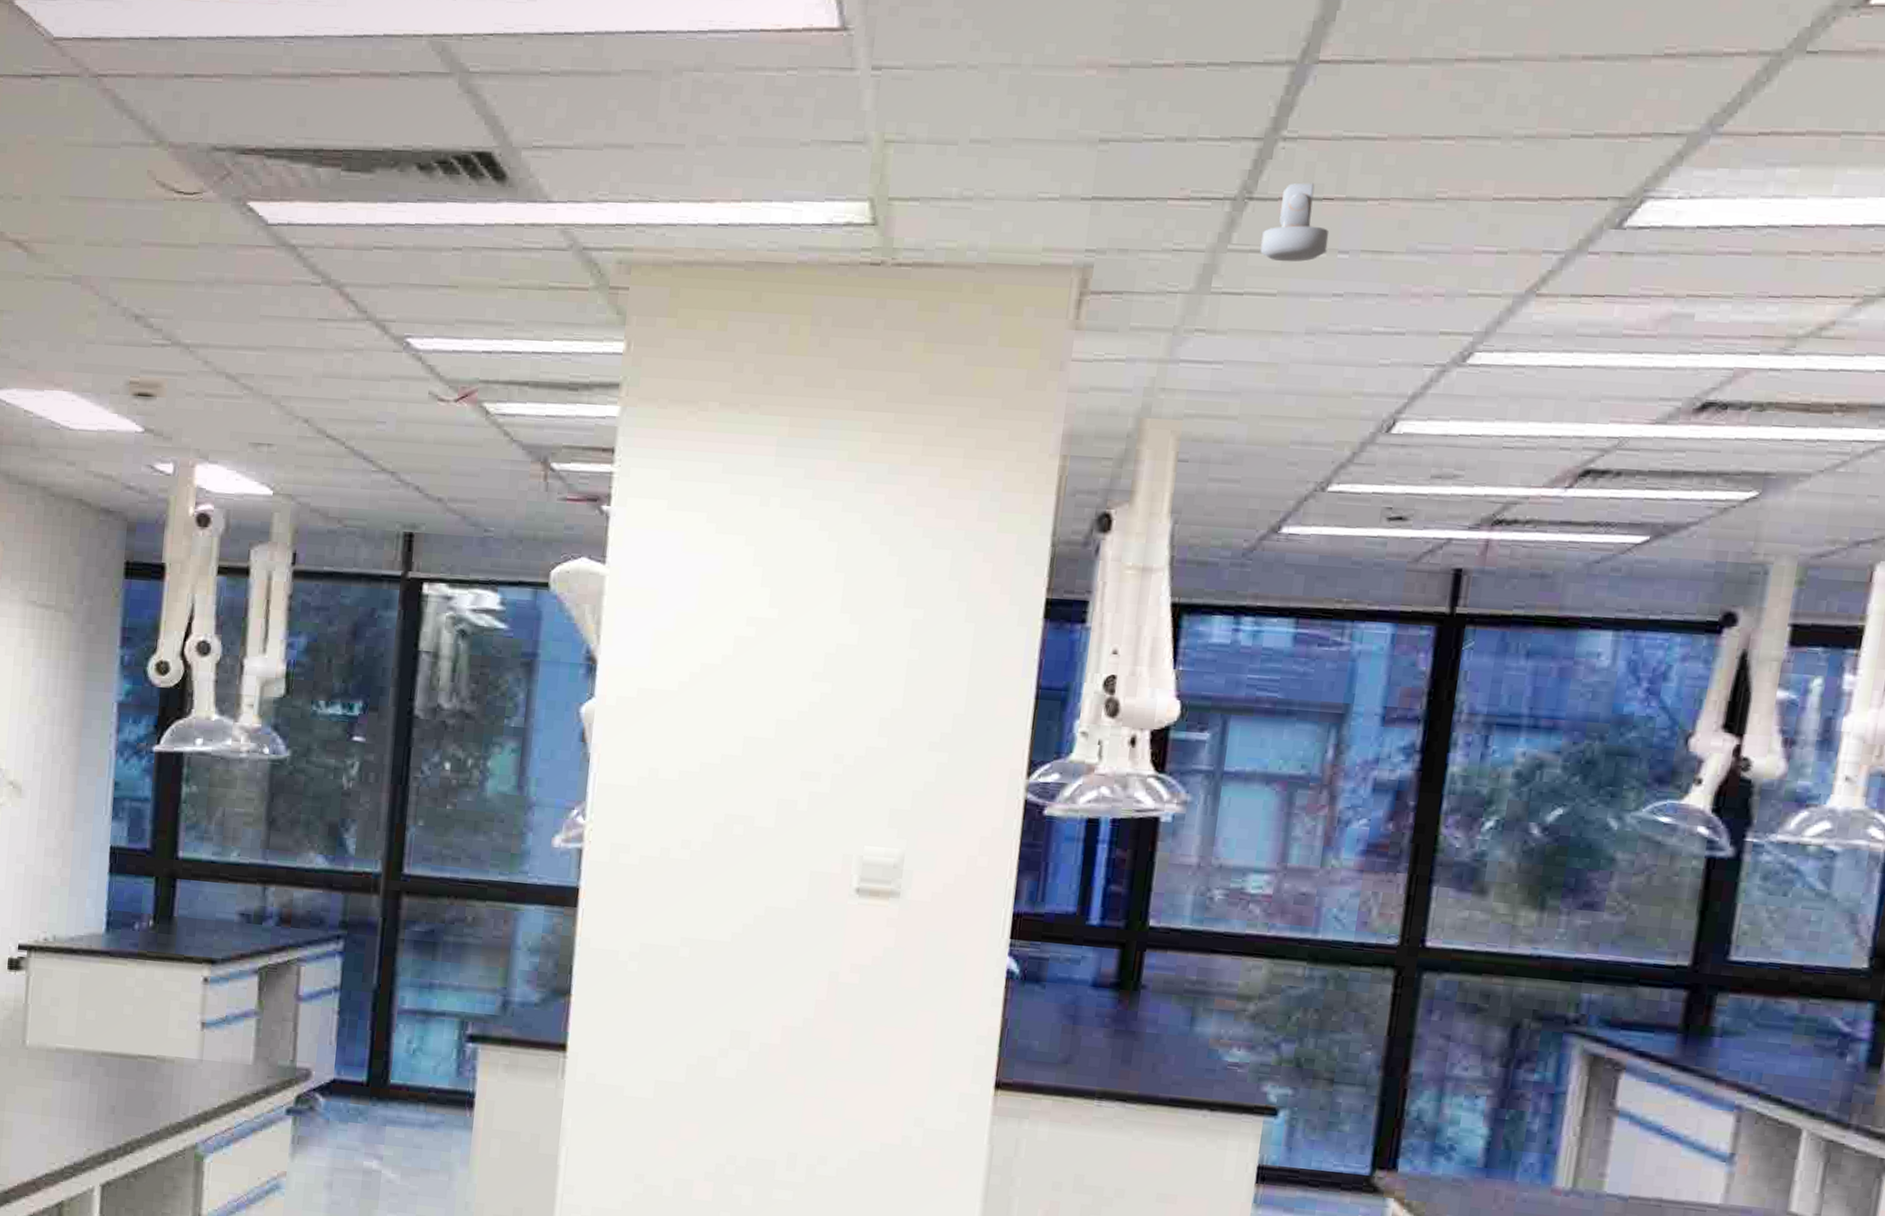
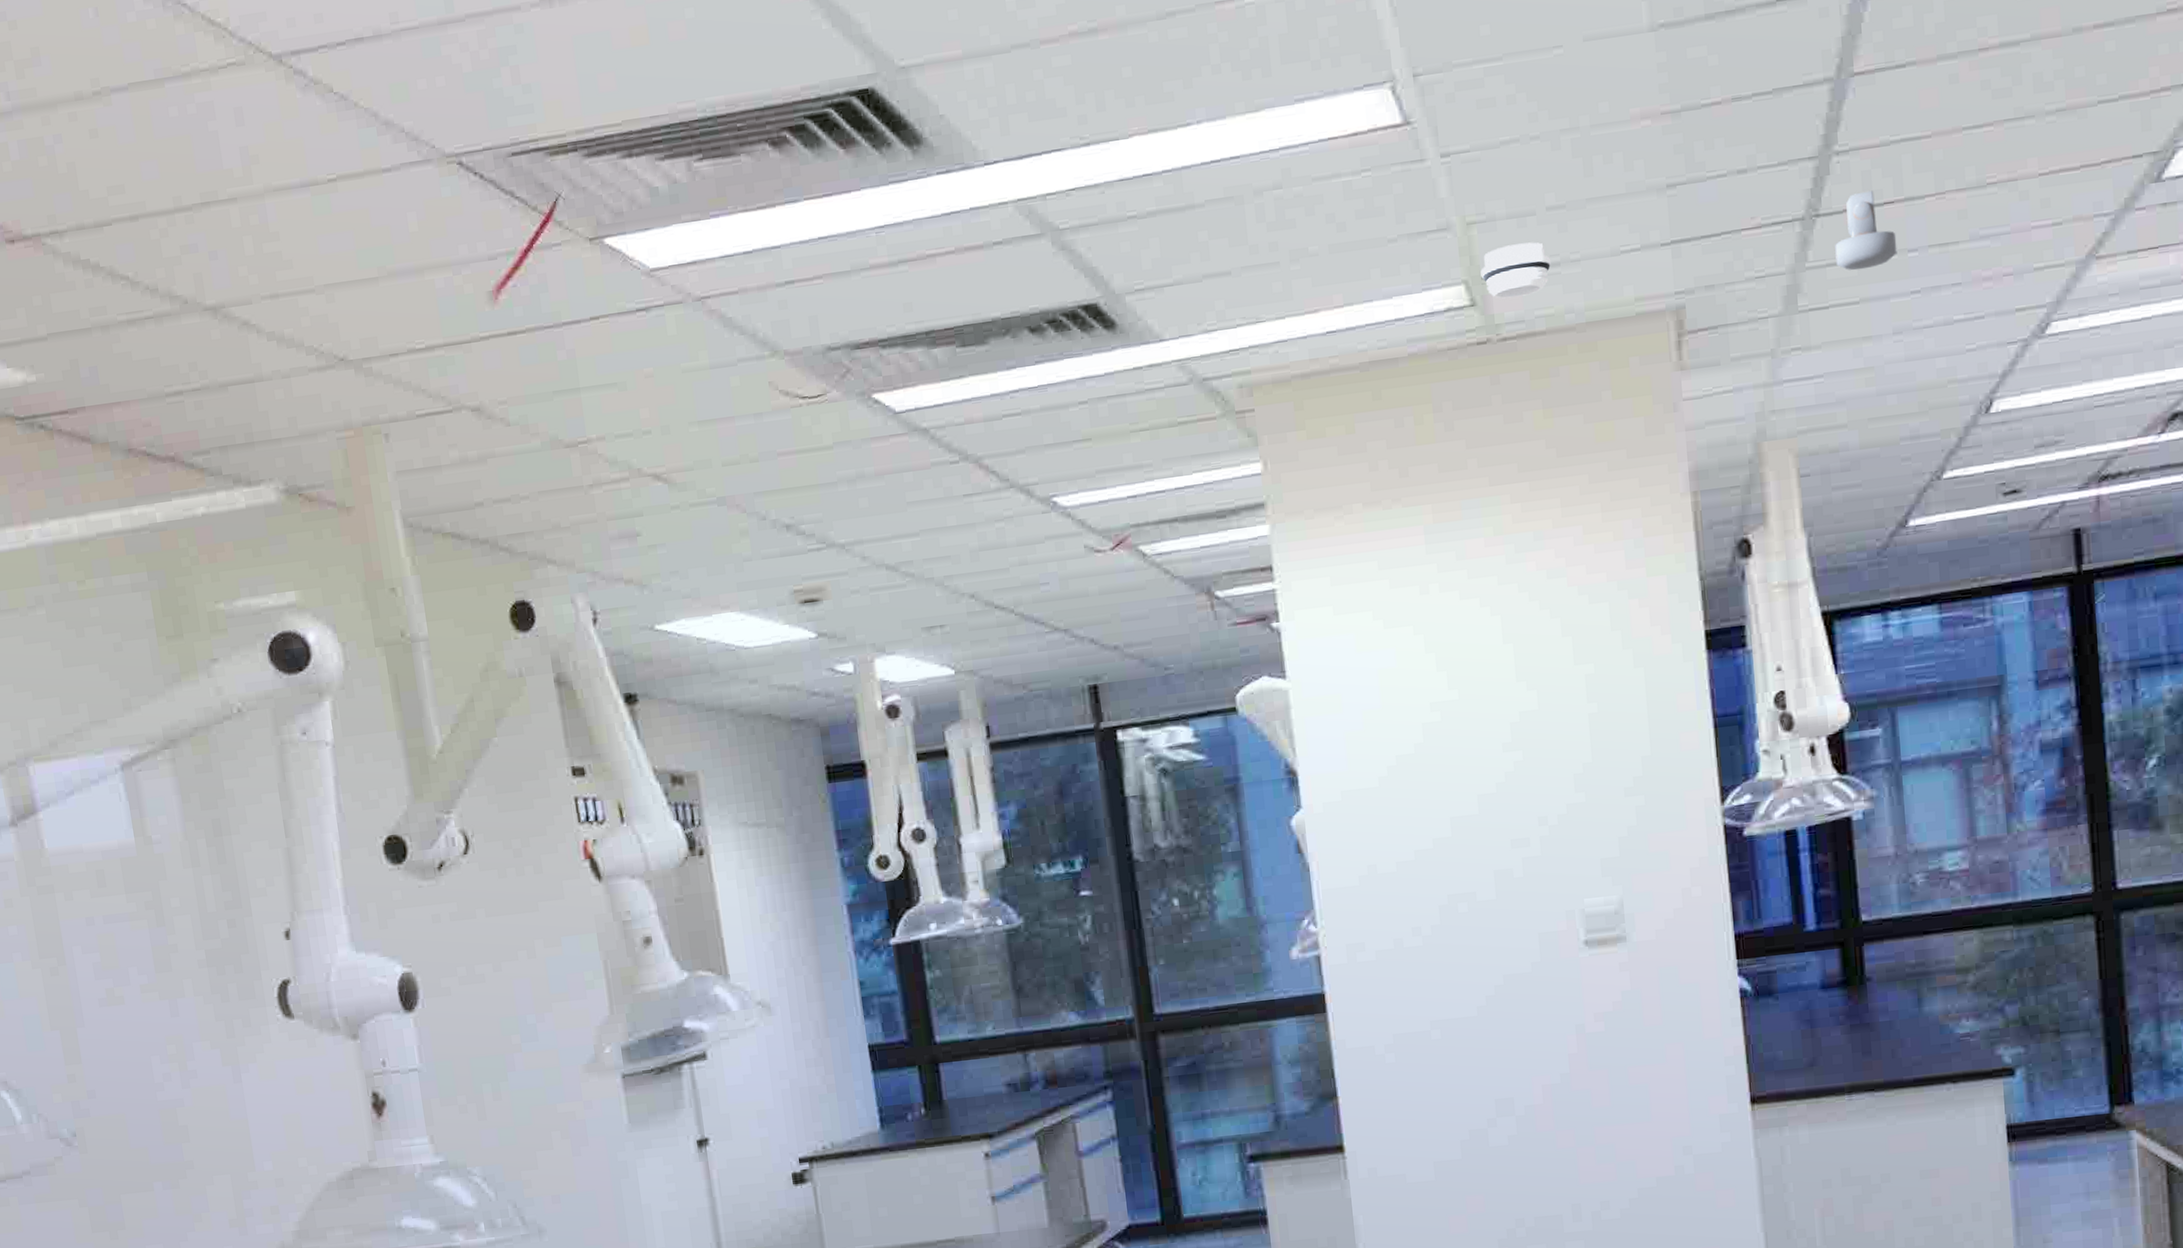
smoke detector: none [888,170,964,225] -> present [1480,242,1552,299]

